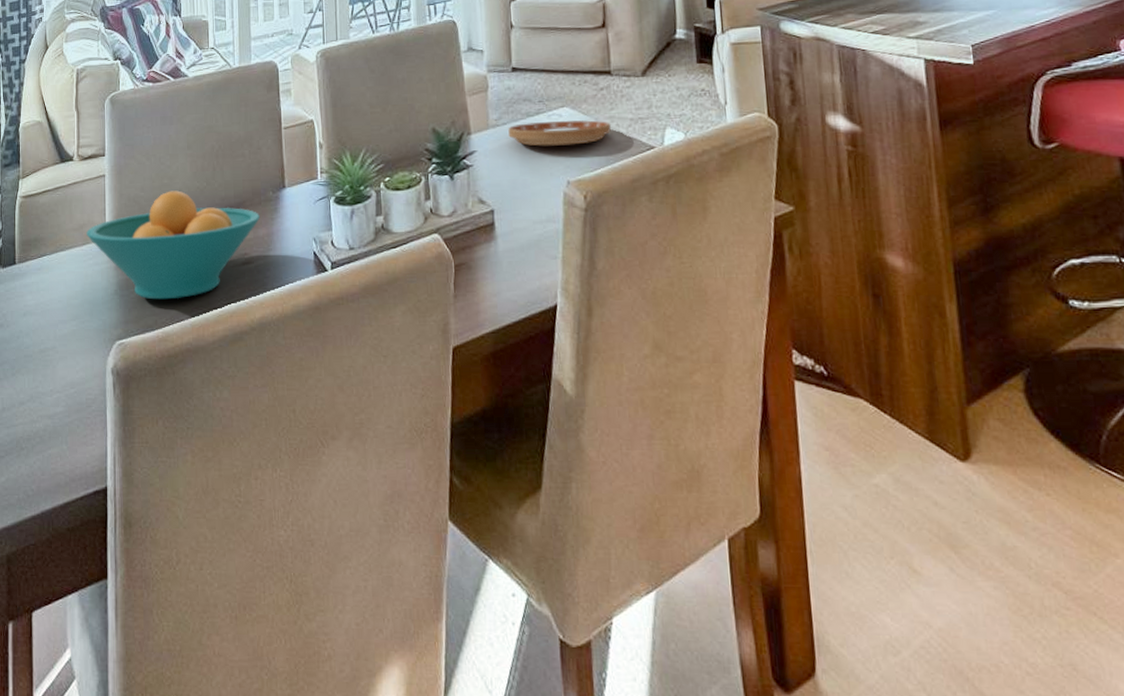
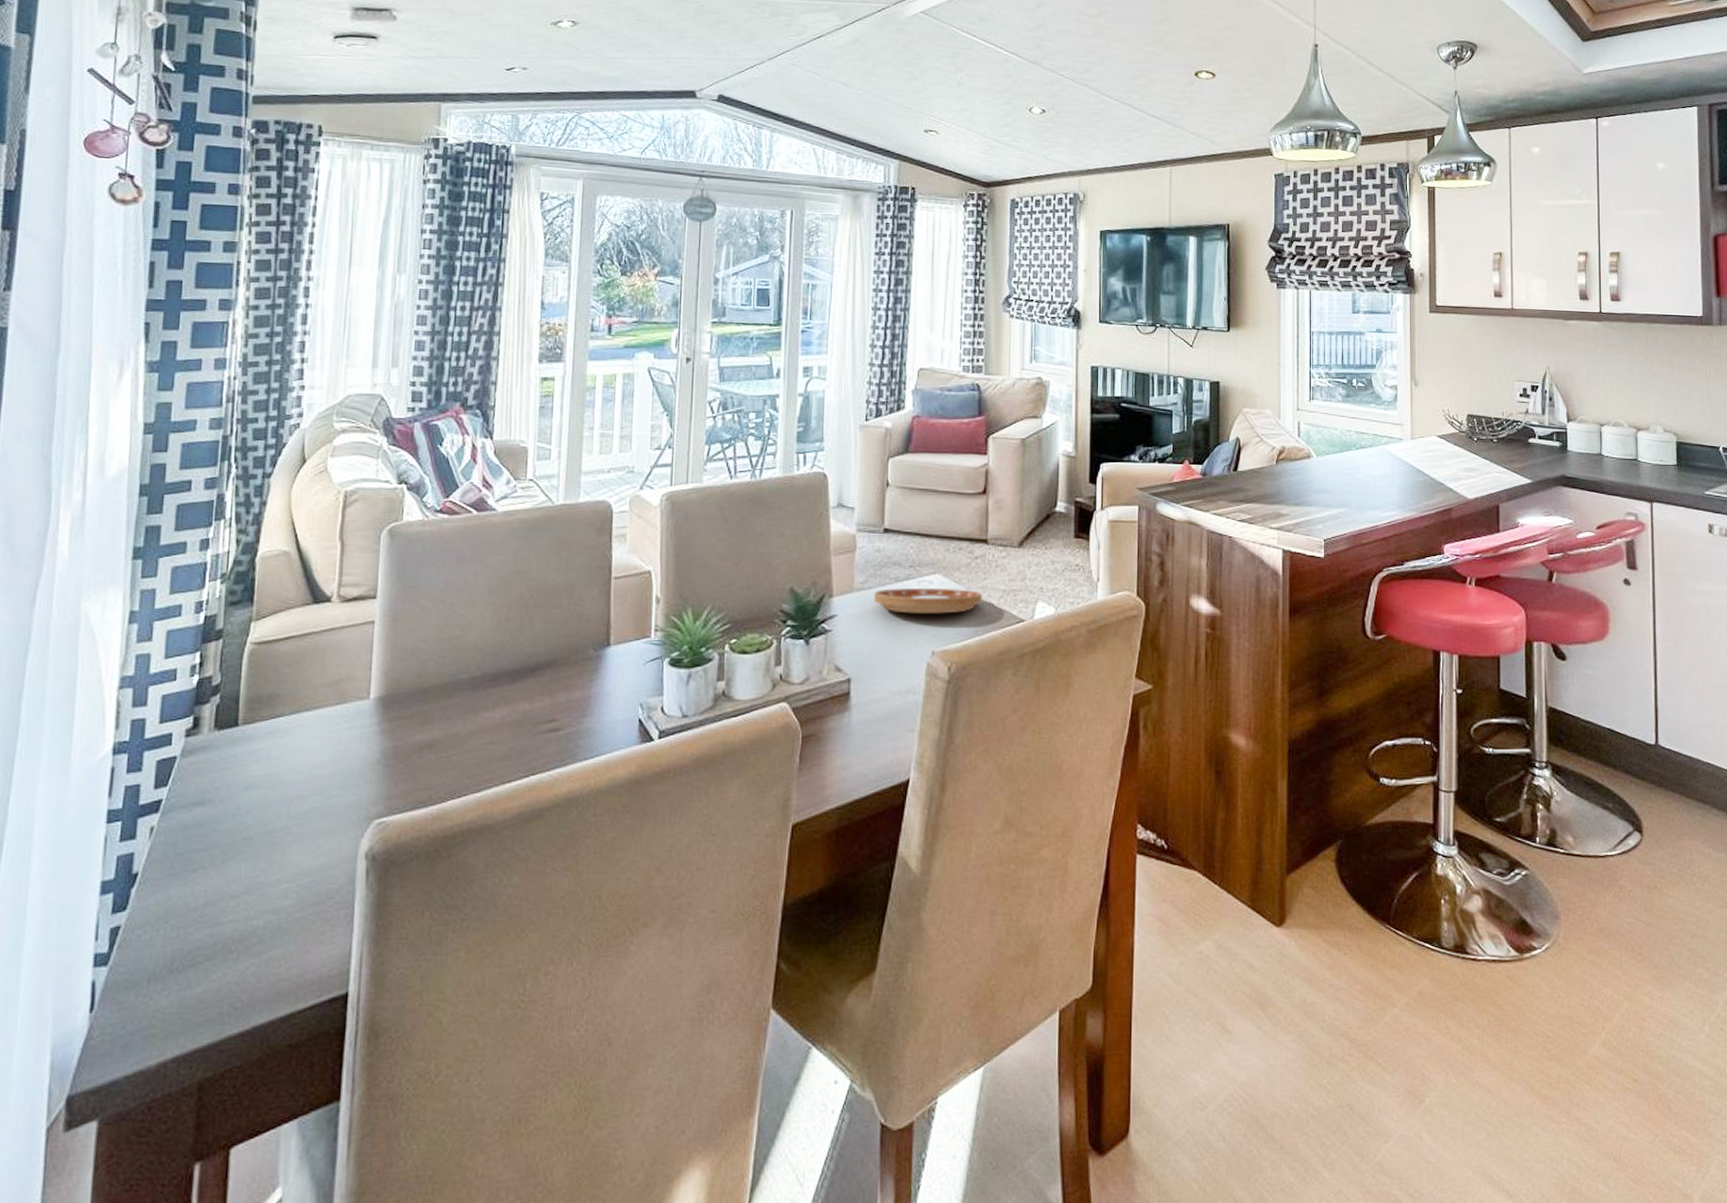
fruit bowl: present [86,190,261,300] -> none [343,643,577,771]

